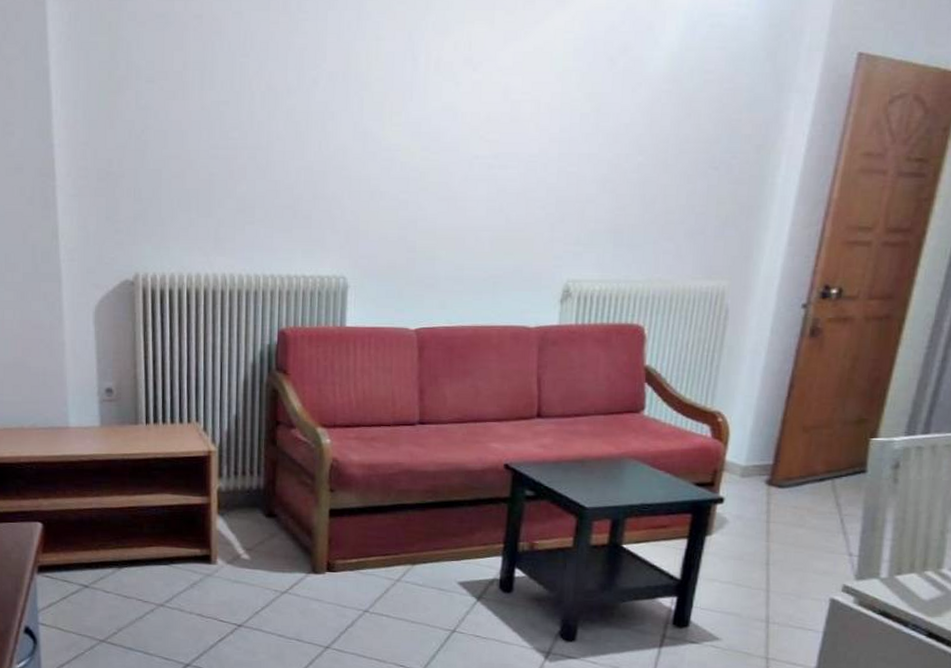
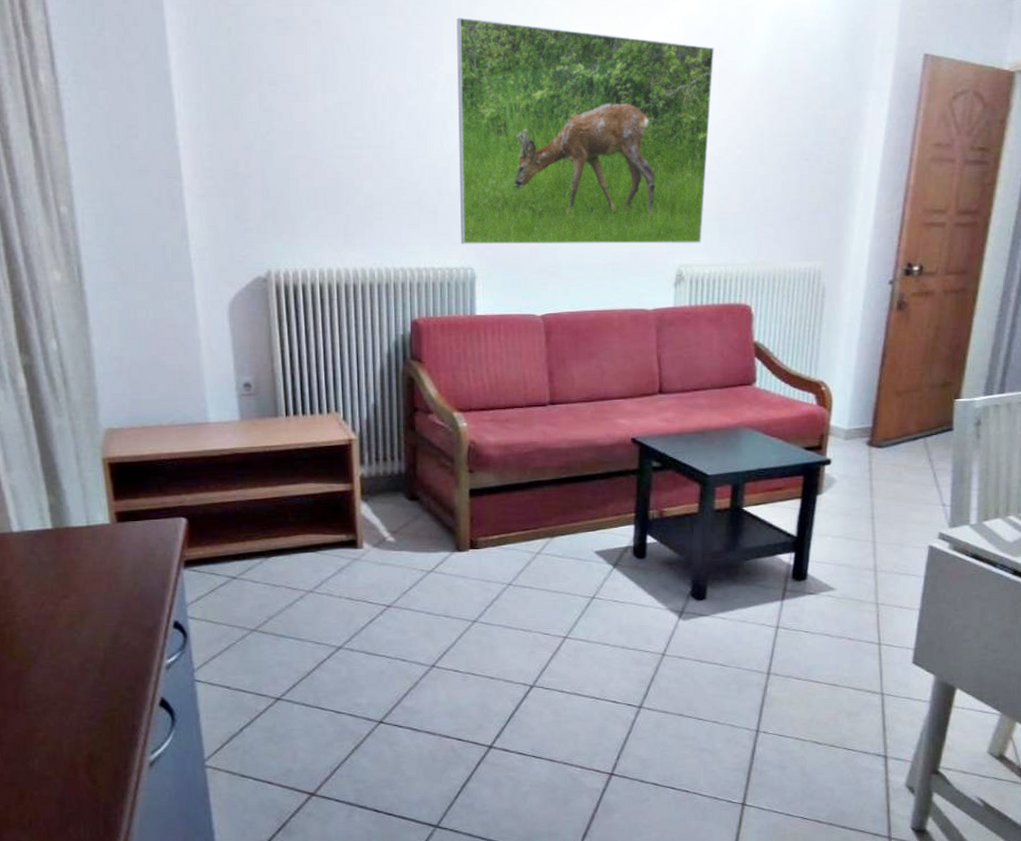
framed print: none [335,12,619,257] -> present [456,17,714,245]

